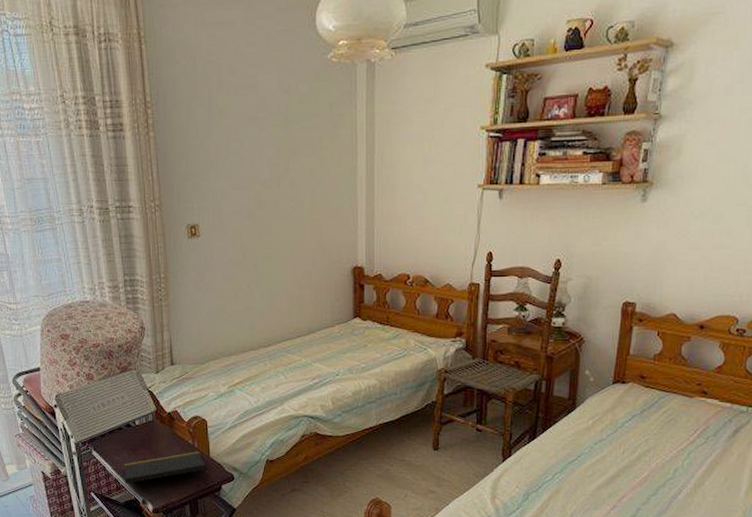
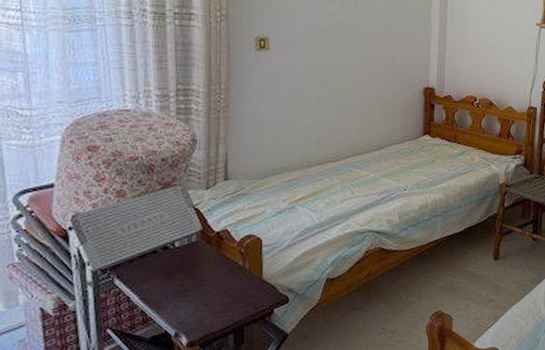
notepad: present [124,451,208,484] -> none [153,272,259,316]

